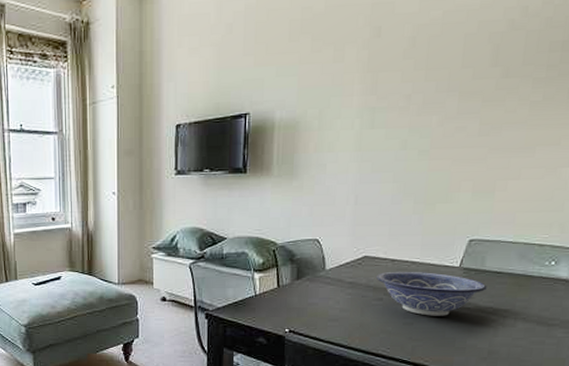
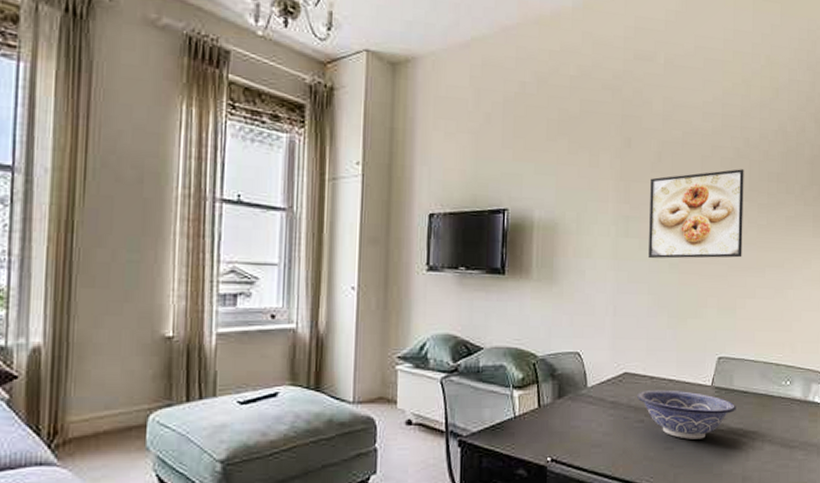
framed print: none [395,42,519,148] -> present [649,169,744,259]

